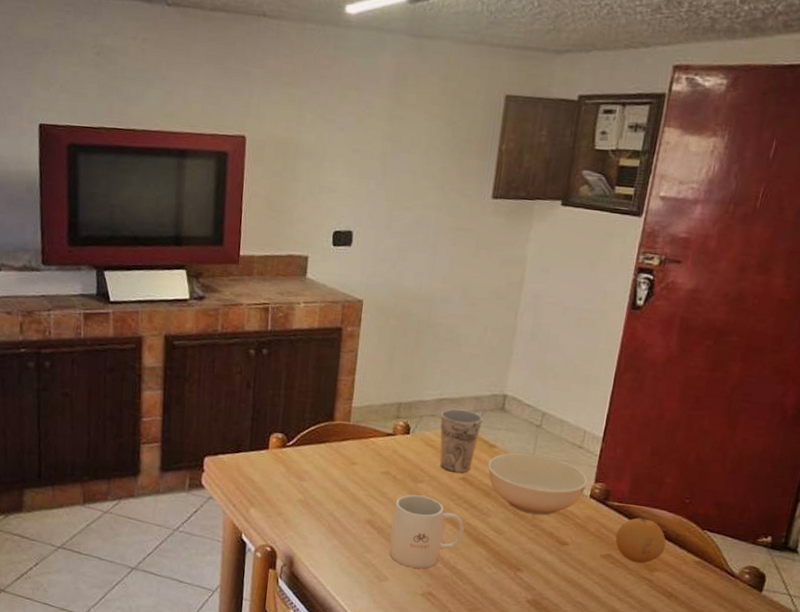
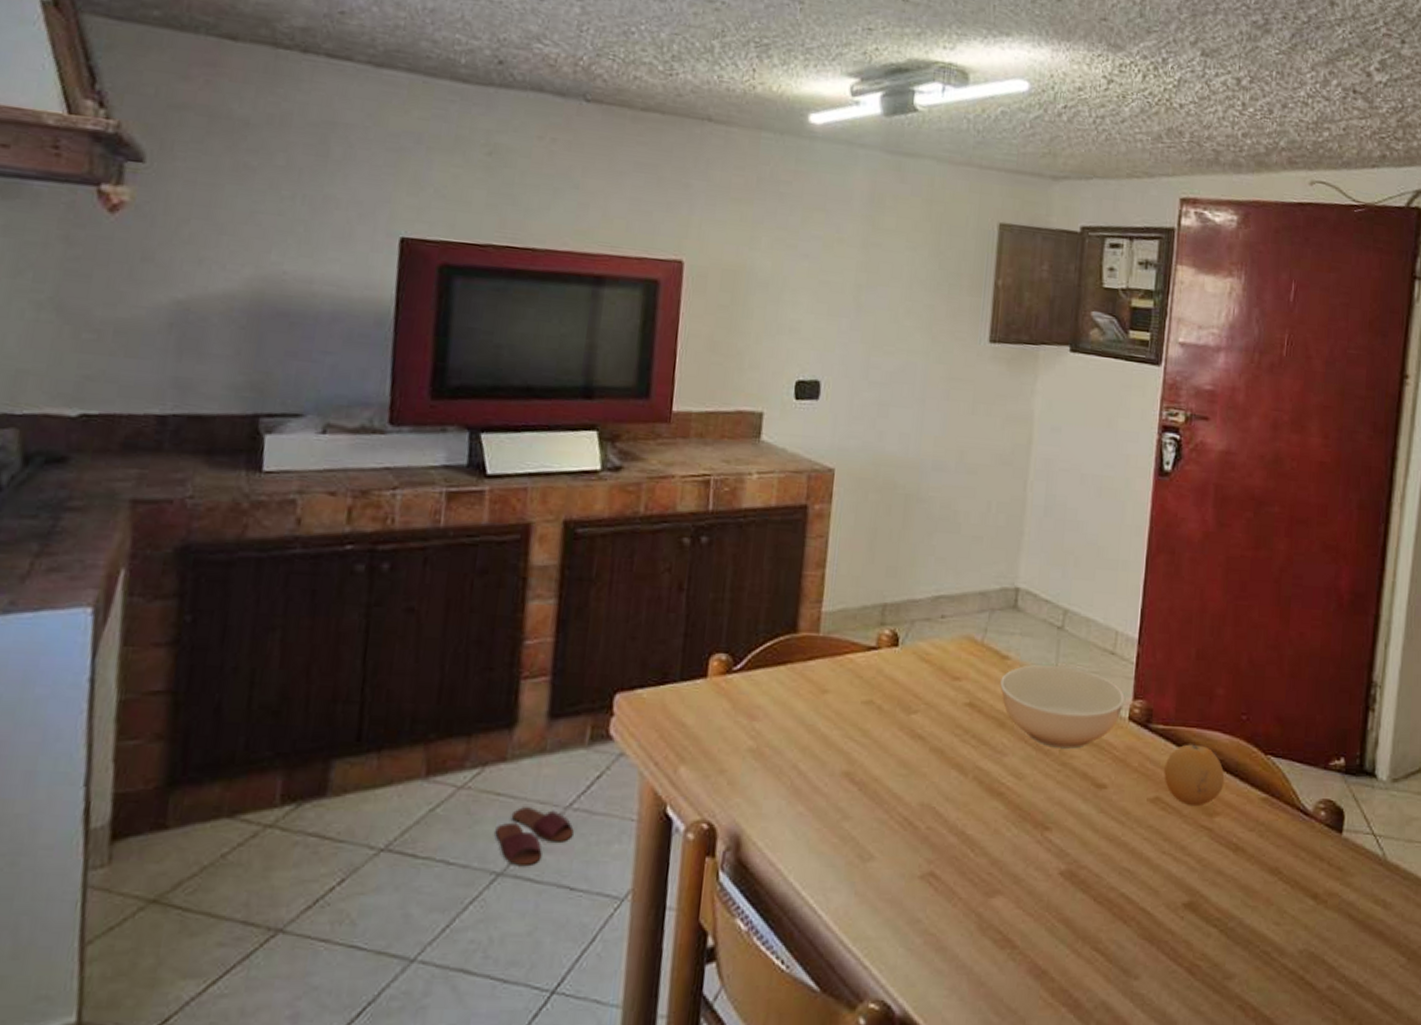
slippers: none [129,527,180,565] -> present [495,807,574,865]
mug: present [389,494,465,569] -> none [875,731,975,838]
cup: present [439,409,483,473] -> none [937,609,991,697]

